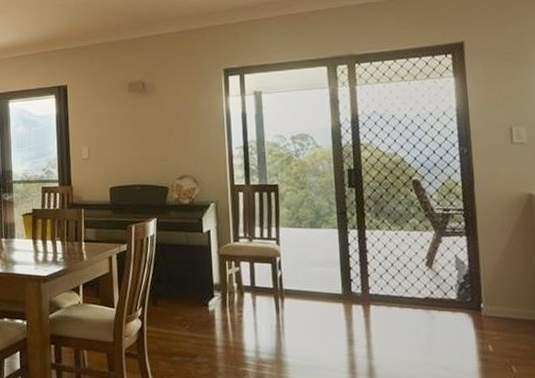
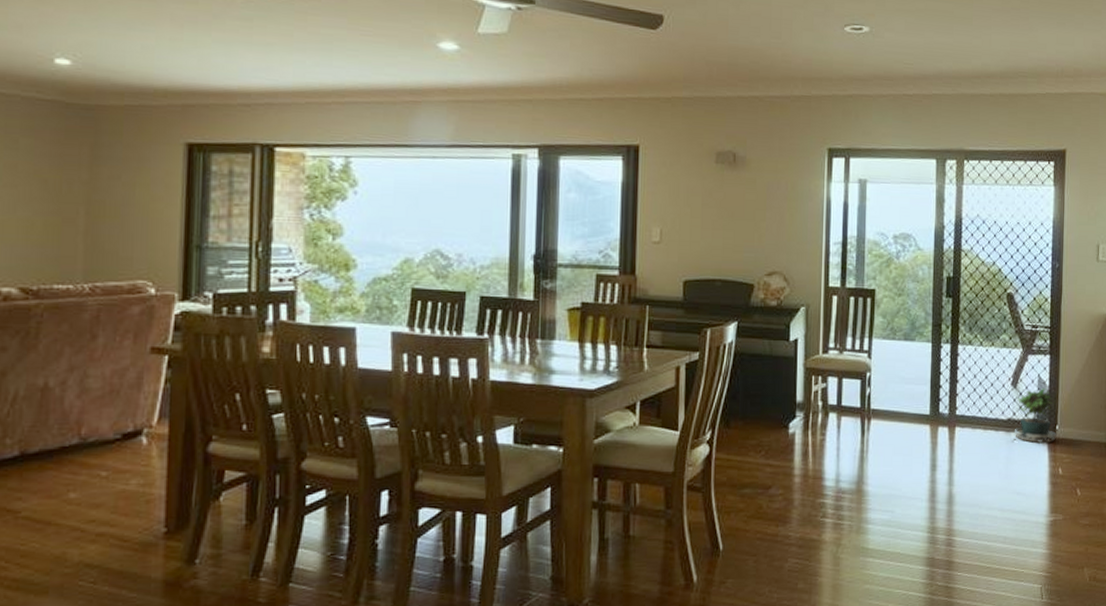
potted plant: none [434,268,483,321] -> present [1013,389,1057,444]

